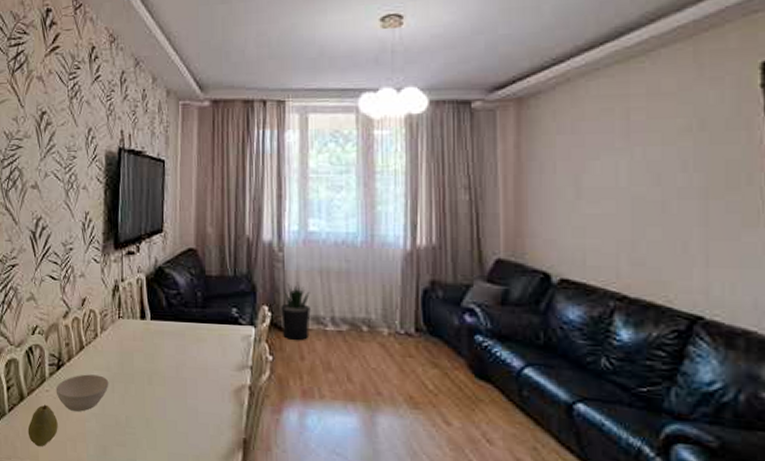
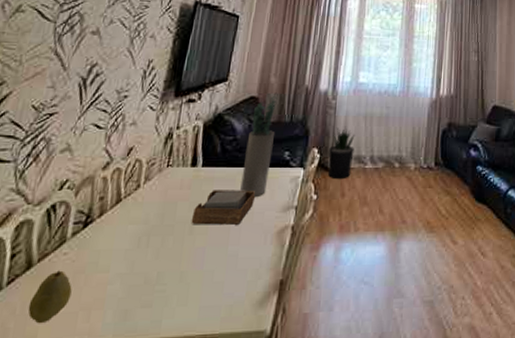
soup bowl: present [55,374,109,412] -> none [76,229,145,274]
napkin holder: none [148,343,208,379] -> present [191,190,256,225]
vase: none [190,244,219,353] -> present [240,92,278,196]

